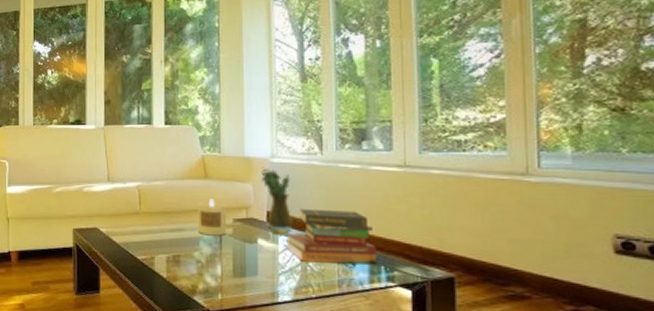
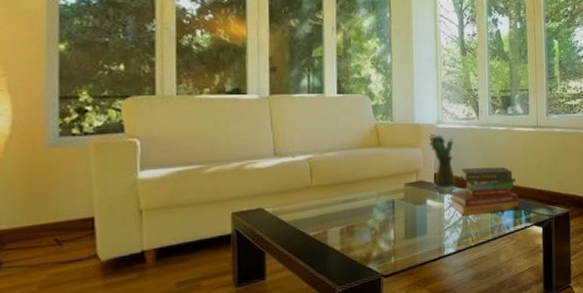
candle: present [197,199,227,236] -> none [370,166,399,202]

